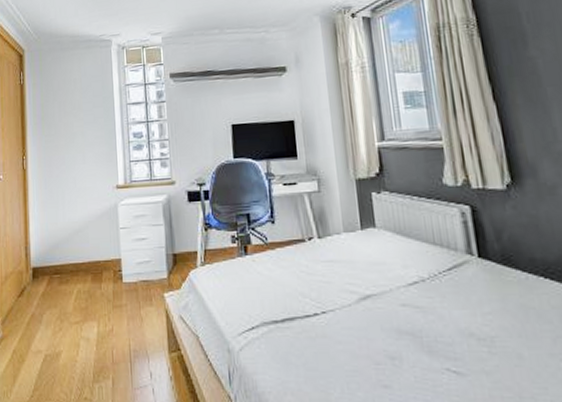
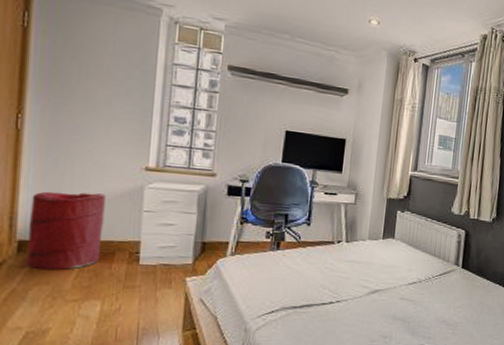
laundry hamper: none [38,216,91,294] -> present [27,191,106,271]

